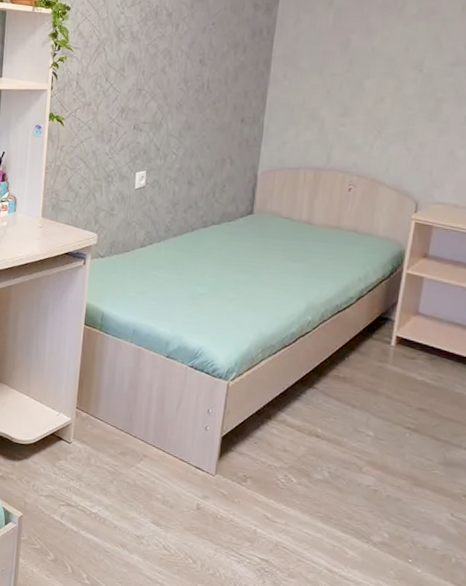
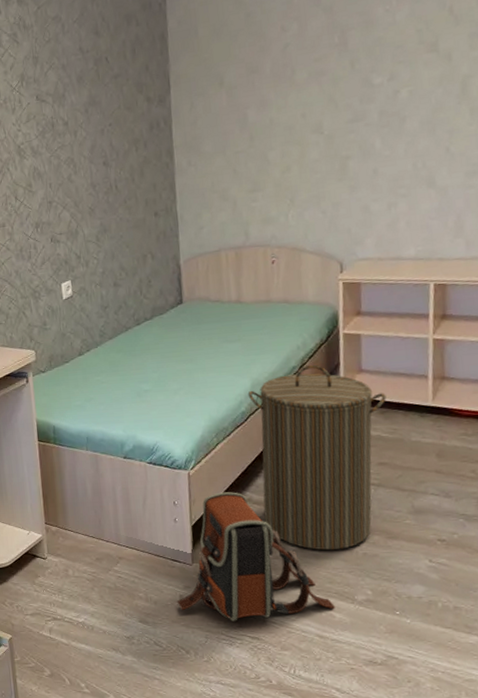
backpack: none [194,408,349,545] -> present [178,492,335,621]
laundry hamper: none [295,298,438,488] -> present [247,364,386,551]

